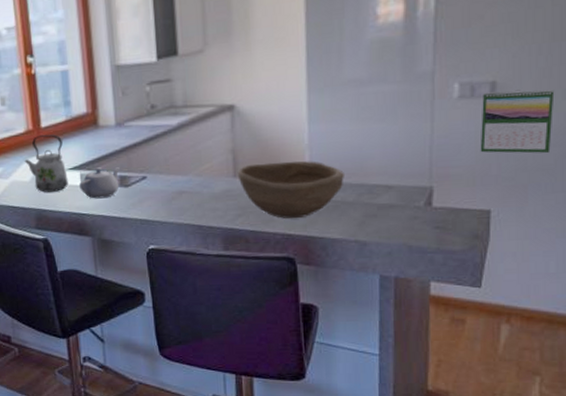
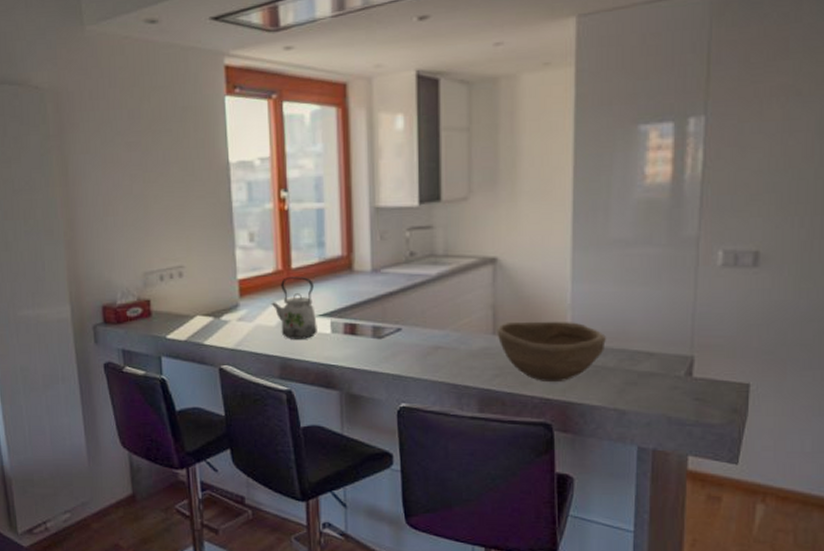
teapot: present [79,167,120,199] -> none [330,315,373,350]
calendar: present [480,89,555,154] -> none [741,261,815,329]

